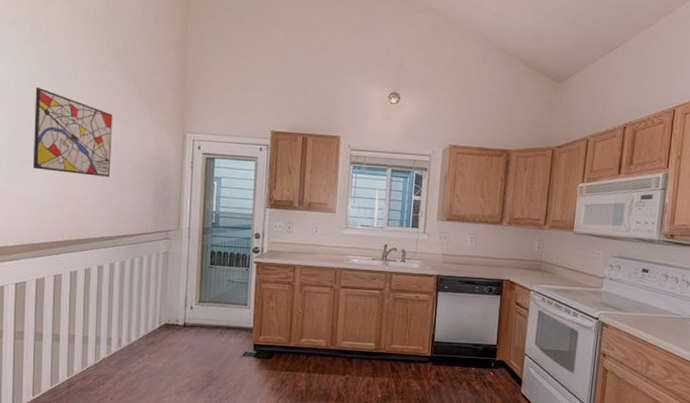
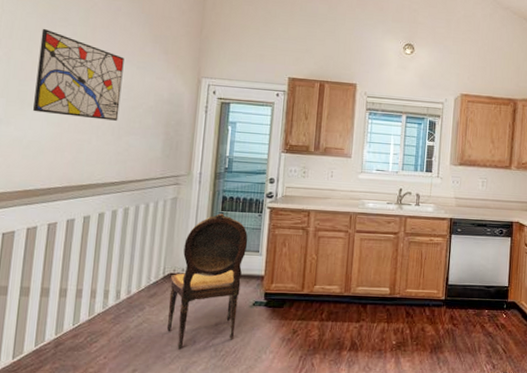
dining chair: none [164,267,237,394] -> present [166,213,248,350]

